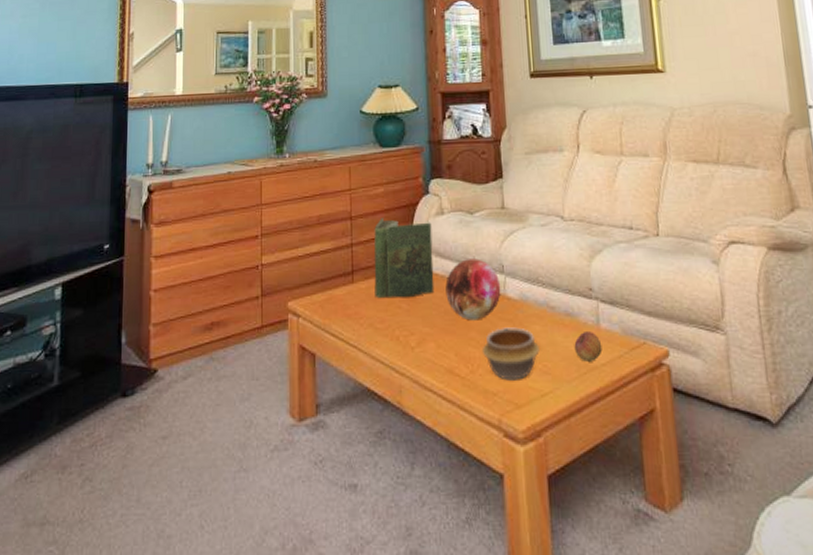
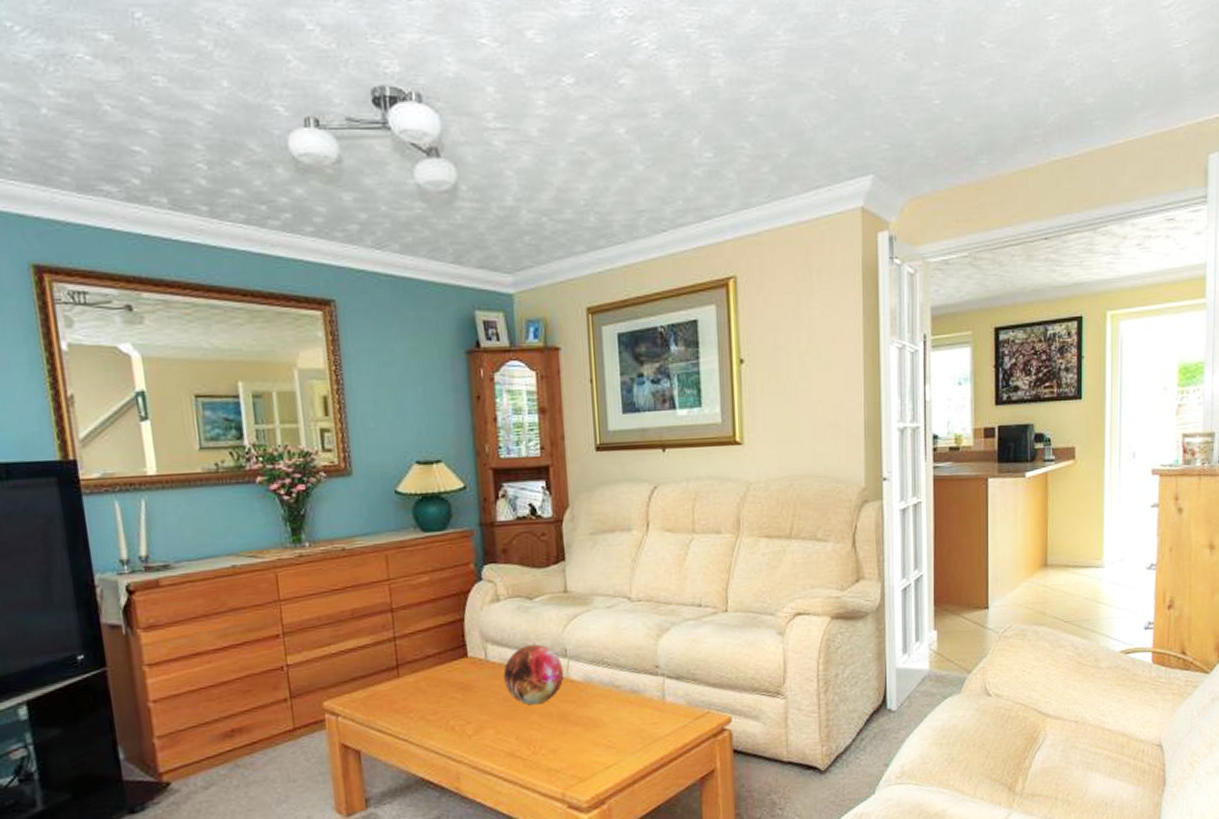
book: present [374,218,435,298] -> none [420,608,492,690]
bowl: present [481,327,540,381] -> none [544,708,604,758]
fruit: present [574,332,603,362] -> none [639,706,667,734]

